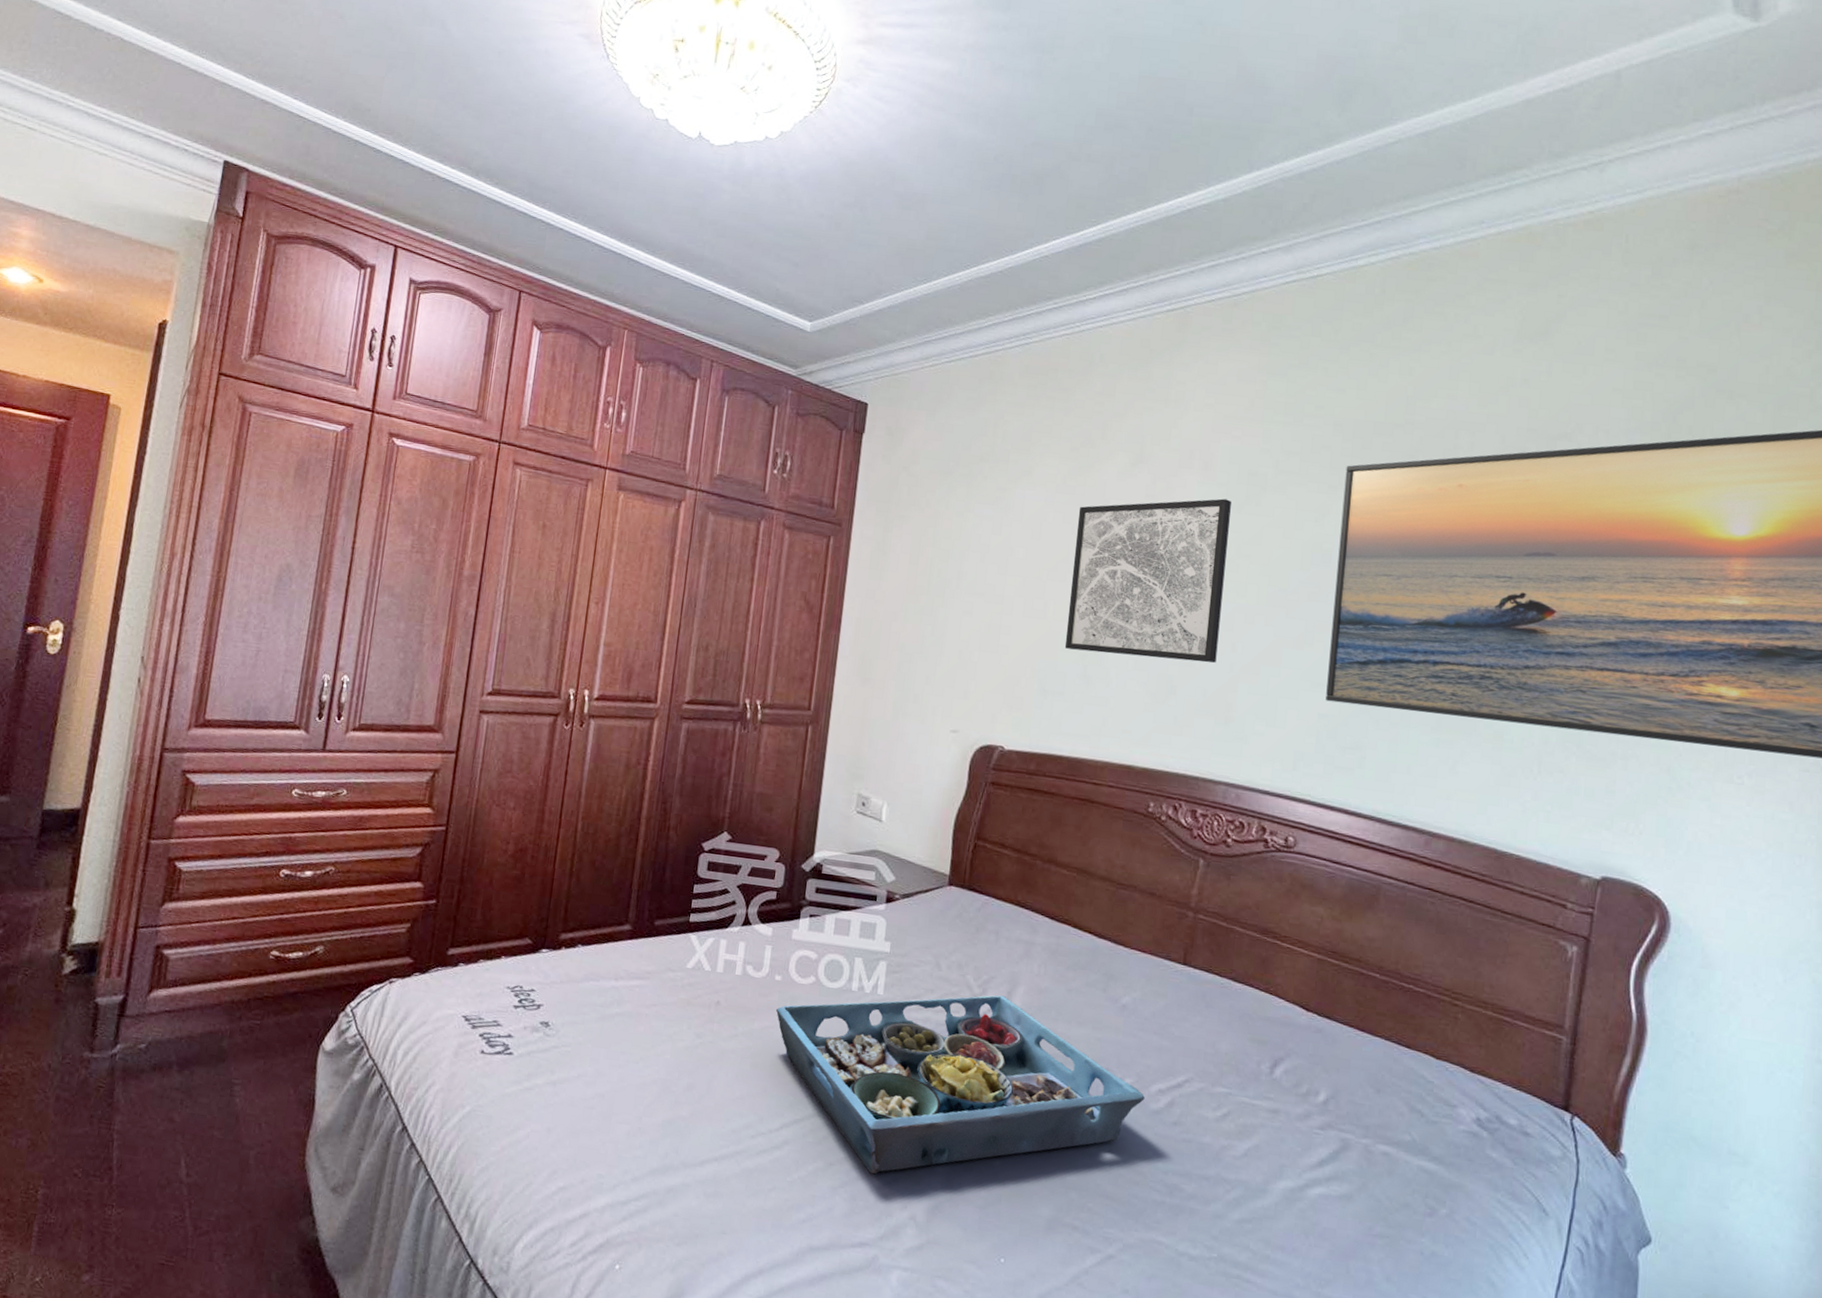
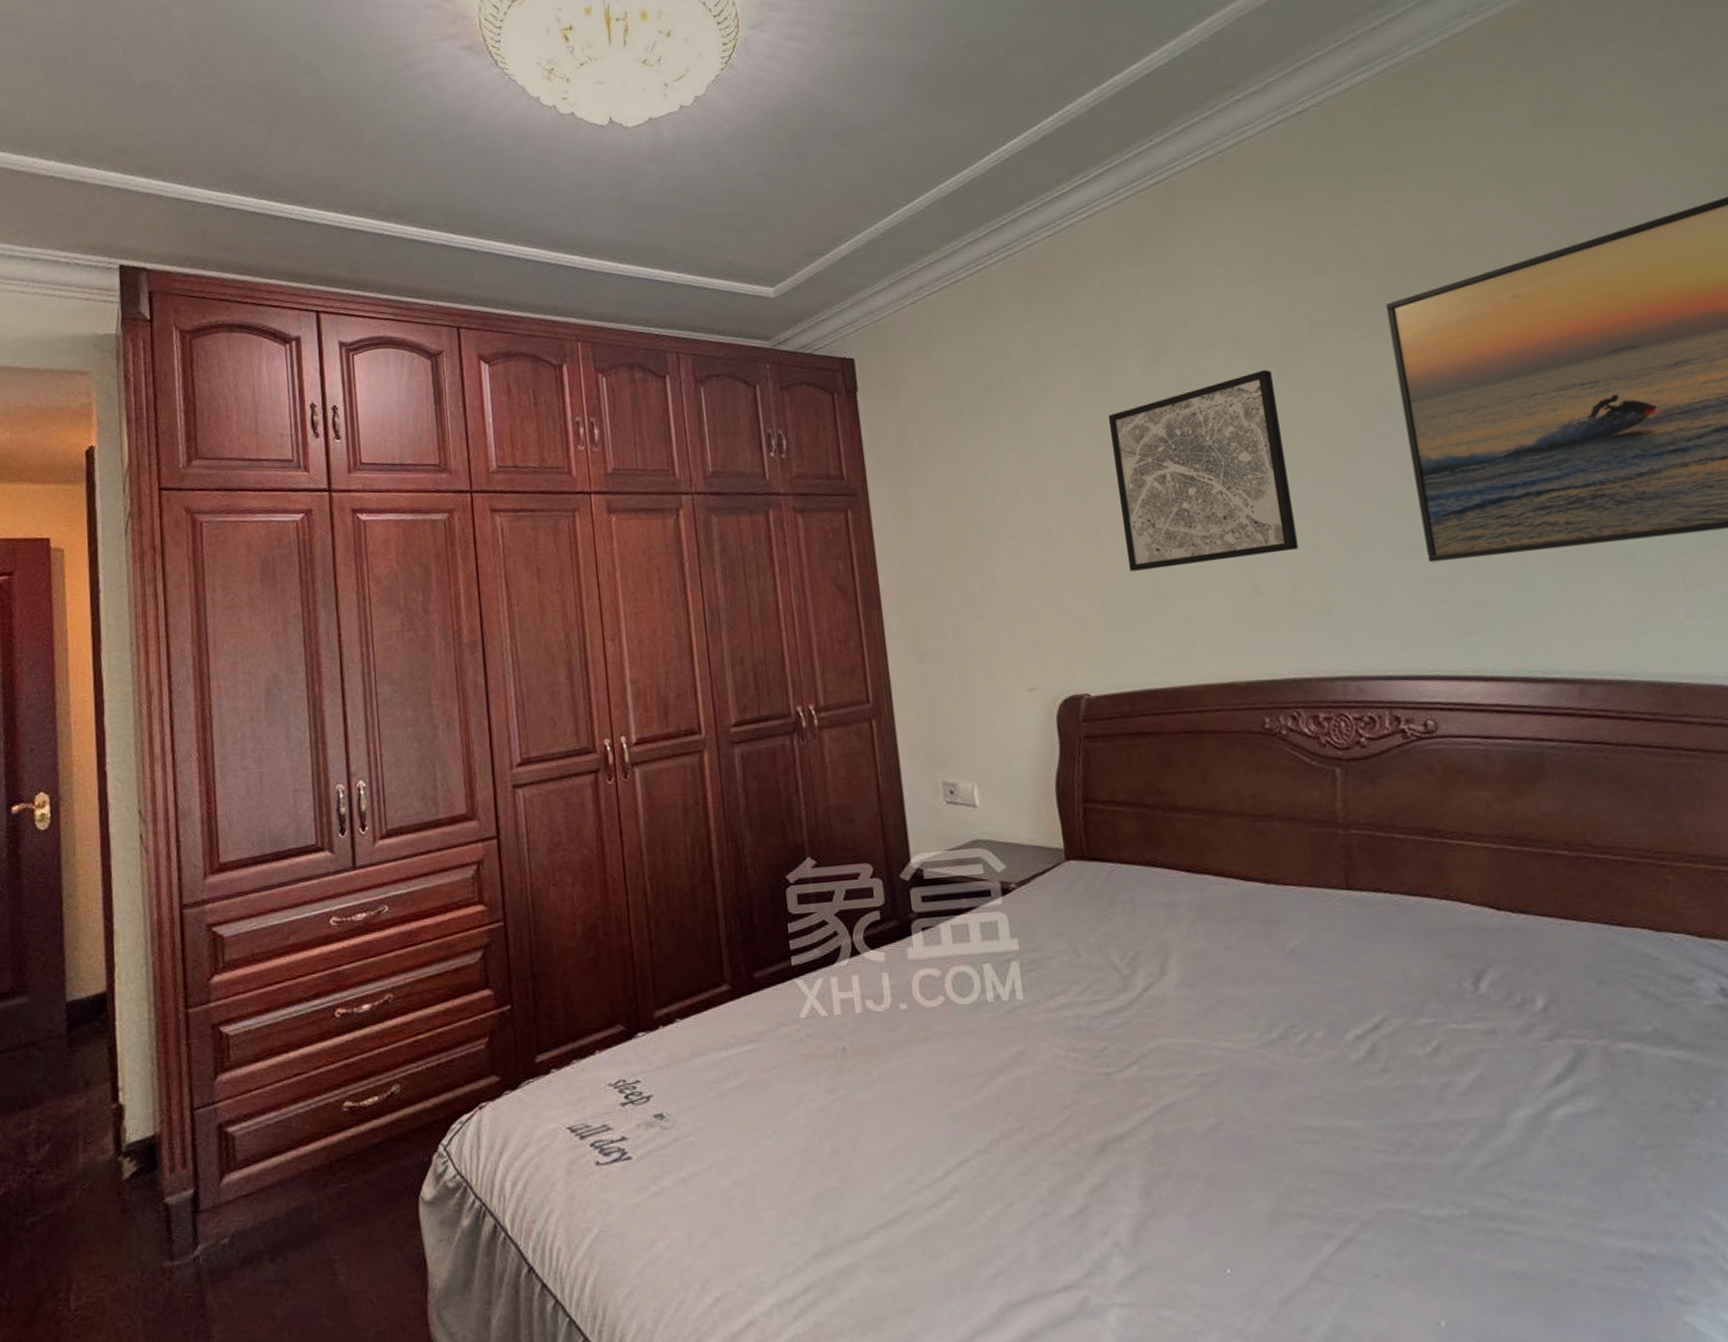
serving tray: present [776,995,1145,1174] -> none [910,970,1342,1205]

